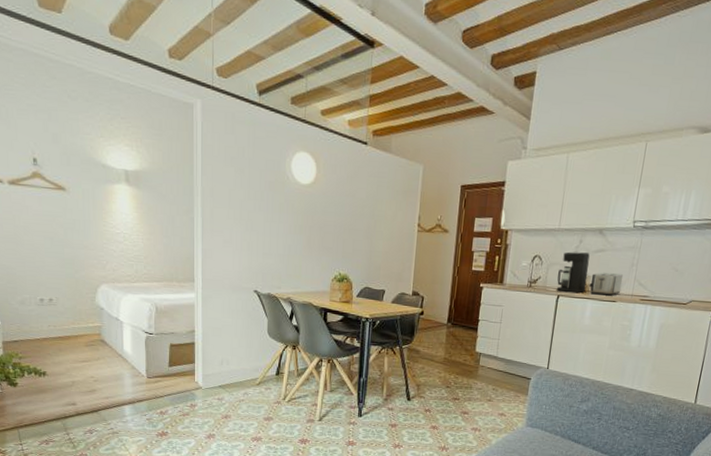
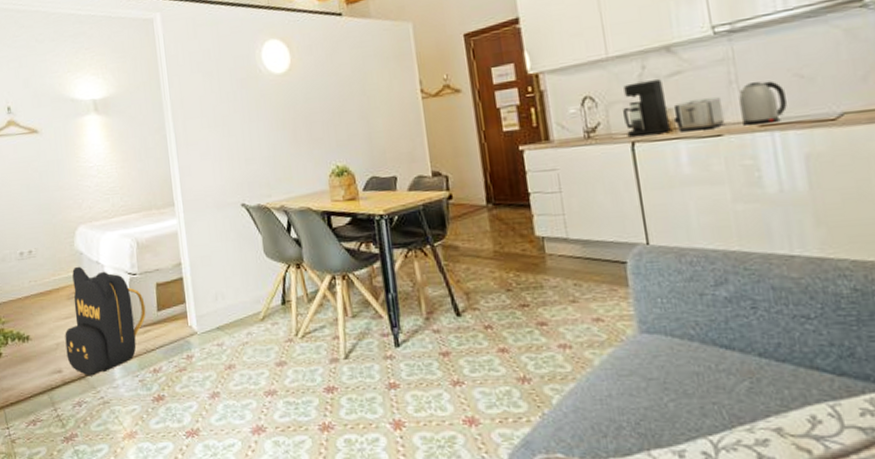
backpack: none [81,319,158,411] -> present [64,266,146,376]
kettle: none [631,268,663,299] -> present [739,81,787,125]

